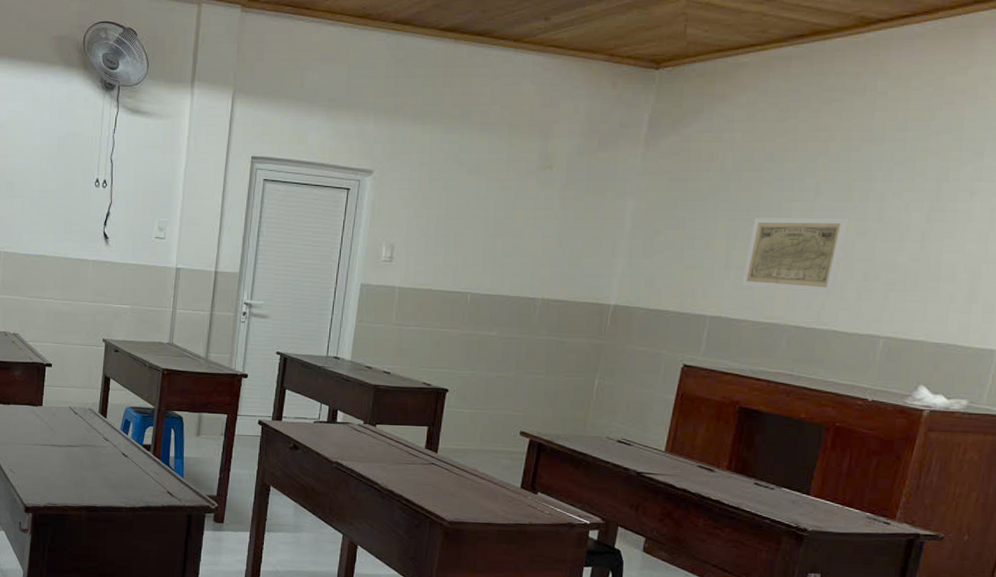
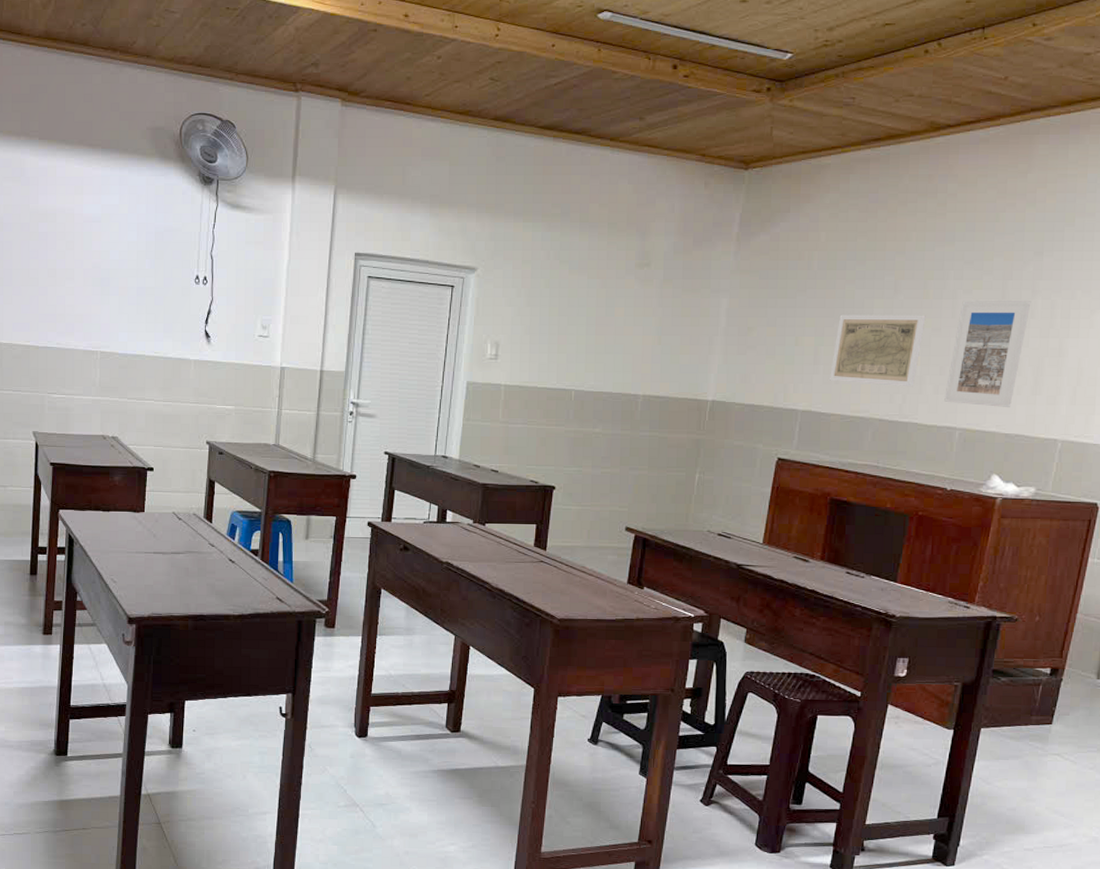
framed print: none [867,202,969,317] -> present [944,300,1031,408]

